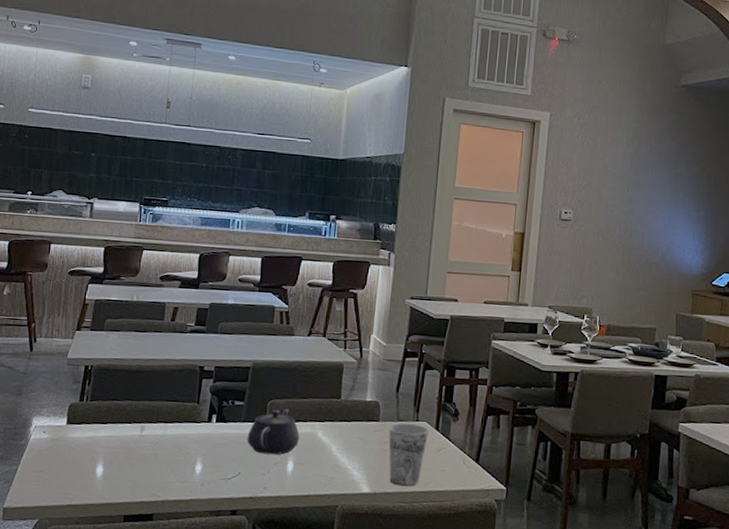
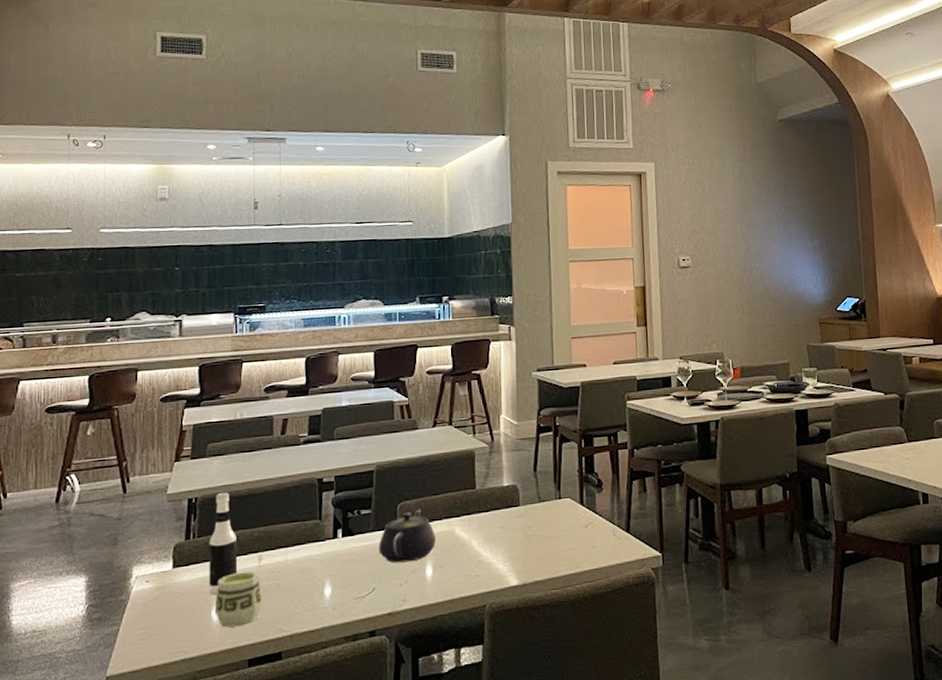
root beer: none [96,364,124,455] -> present [209,492,238,596]
cup: none [99,437,141,485] -> present [214,571,262,628]
cup: present [388,423,429,487] -> none [530,502,573,572]

